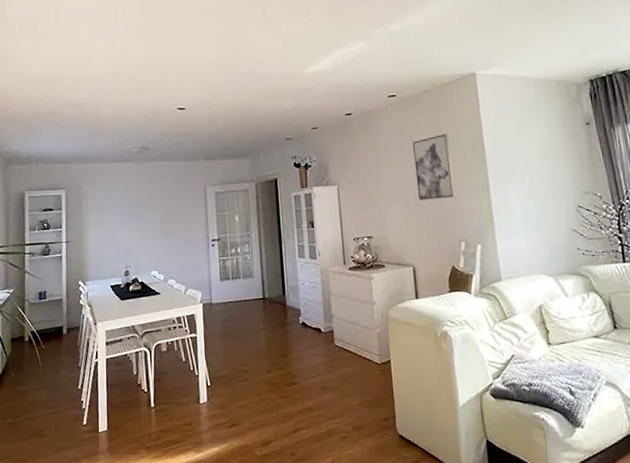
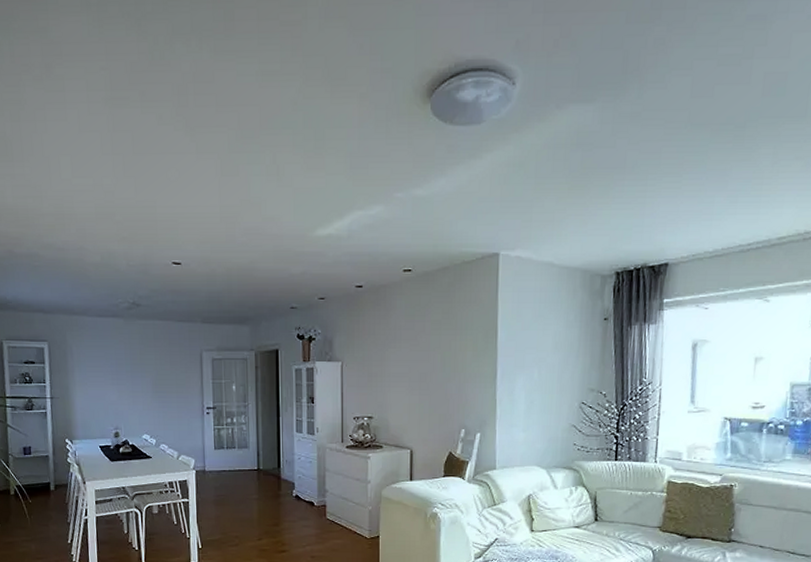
wall art: present [413,134,456,200] -> none [423,317,462,384]

